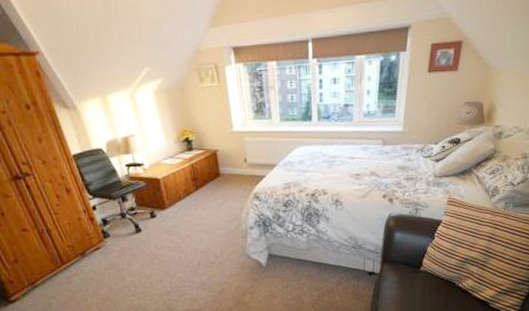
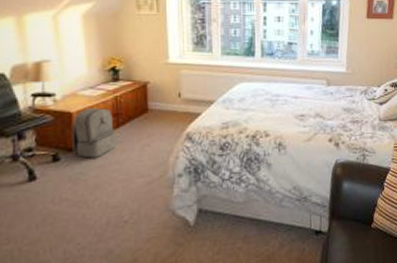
backpack: none [161,174,197,215] -> present [71,108,116,158]

